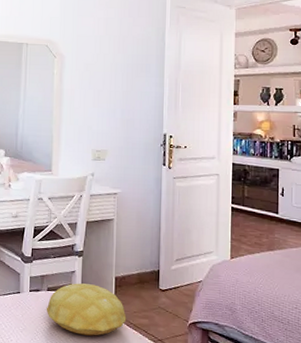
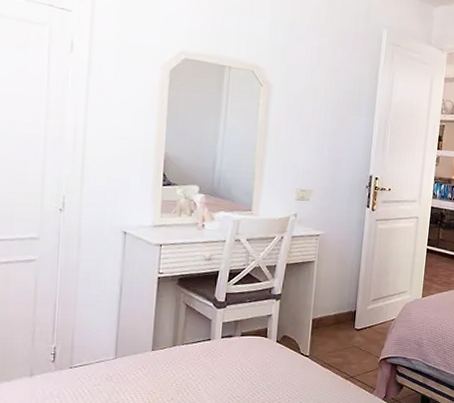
cushion: present [46,283,127,336] -> none [238,327,321,378]

